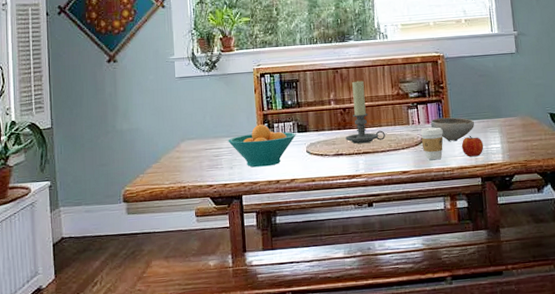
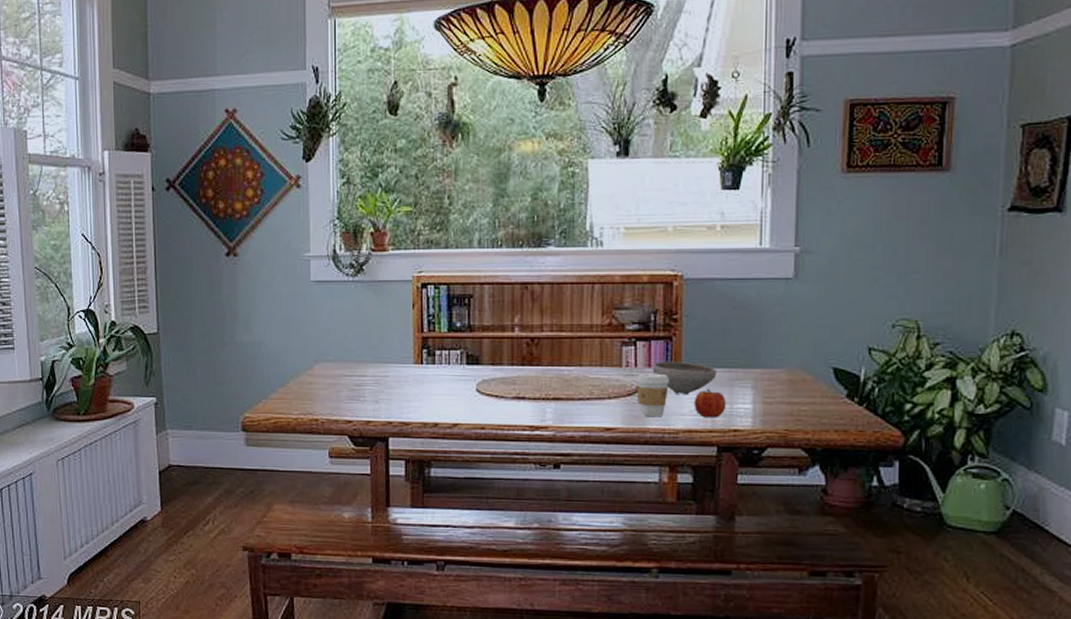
fruit bowl: present [228,124,296,168] -> none [374,350,464,404]
candle holder: present [345,80,385,144] -> none [531,301,586,387]

